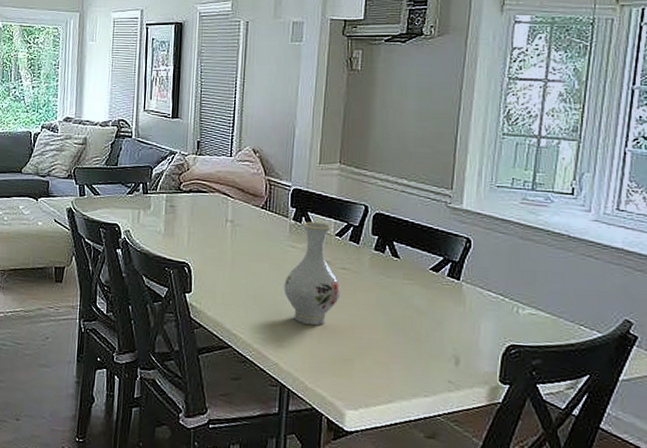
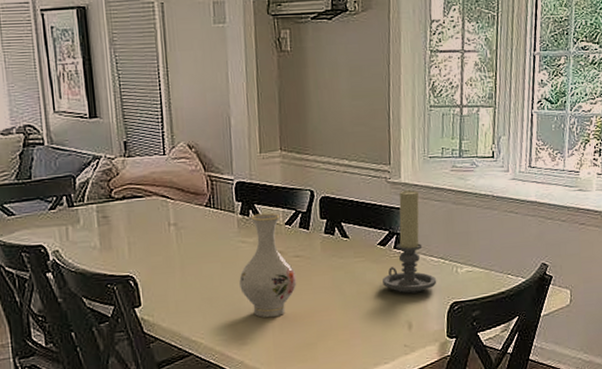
candle holder: none [431,216,493,328] -> present [382,189,437,294]

